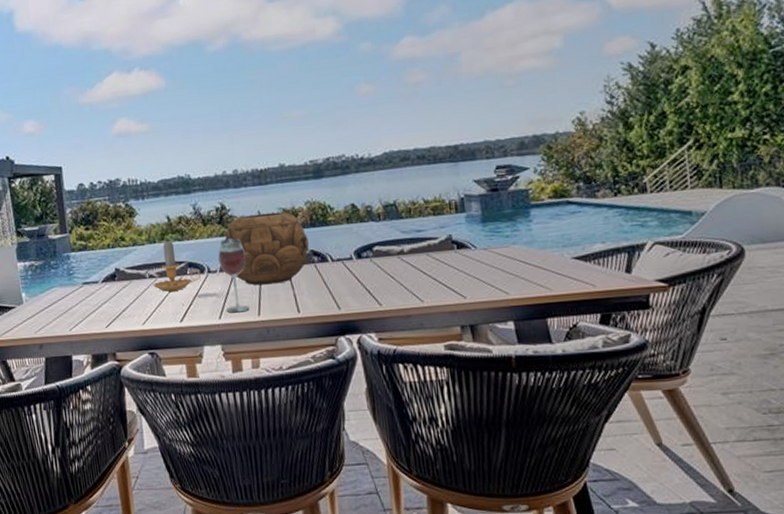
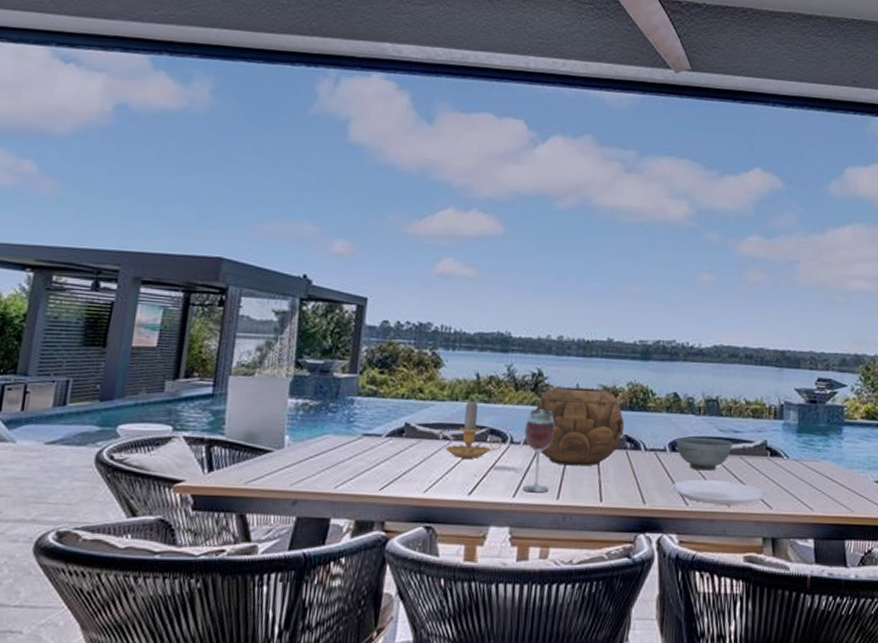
bowl: none [359,240,418,272] -> present [675,436,733,471]
plate: none [364,278,459,302] -> present [672,479,767,506]

